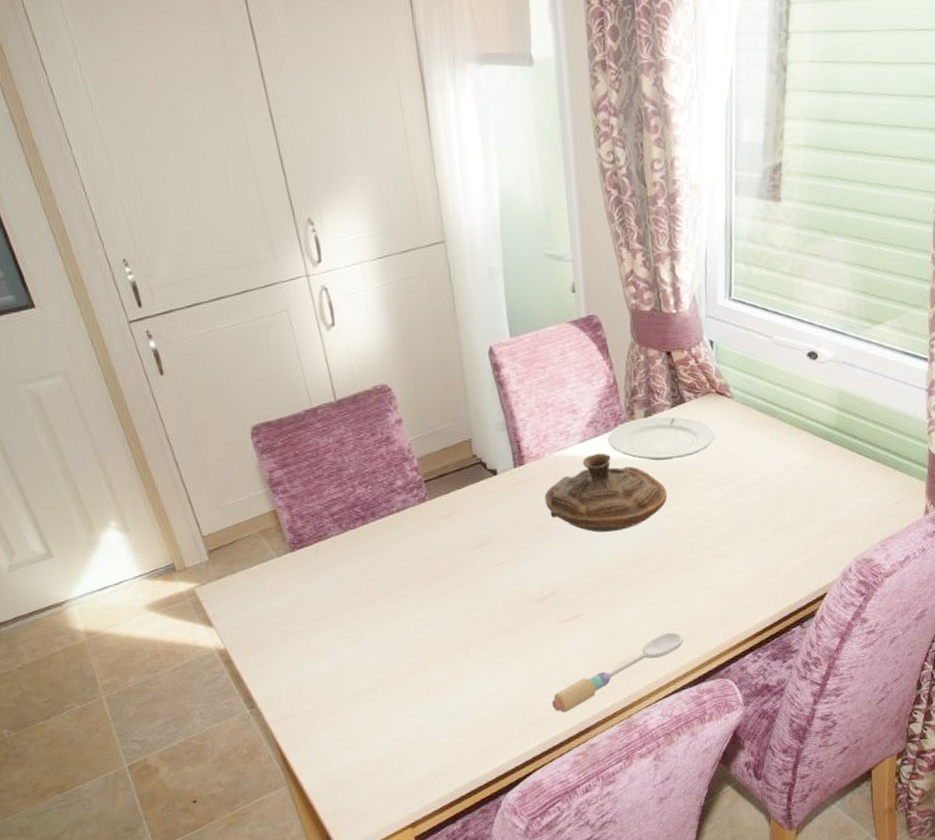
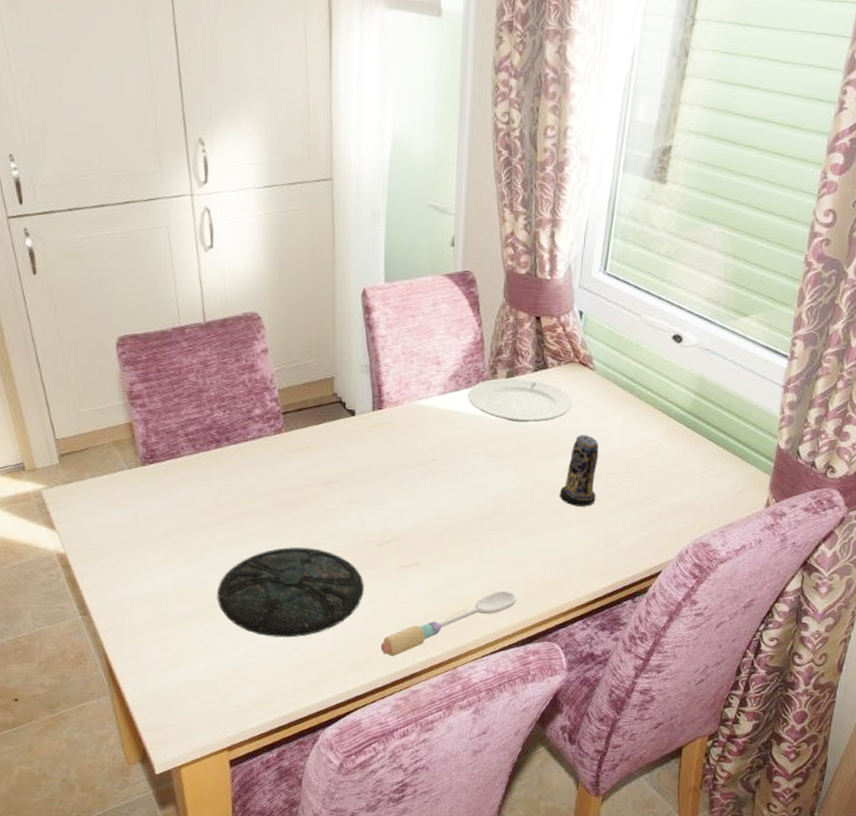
plate: none [381,613,529,708] -> present [217,547,364,638]
decorative bowl: present [544,453,668,533] -> none [398,407,520,486]
candle: none [713,464,751,538] -> present [560,435,599,507]

